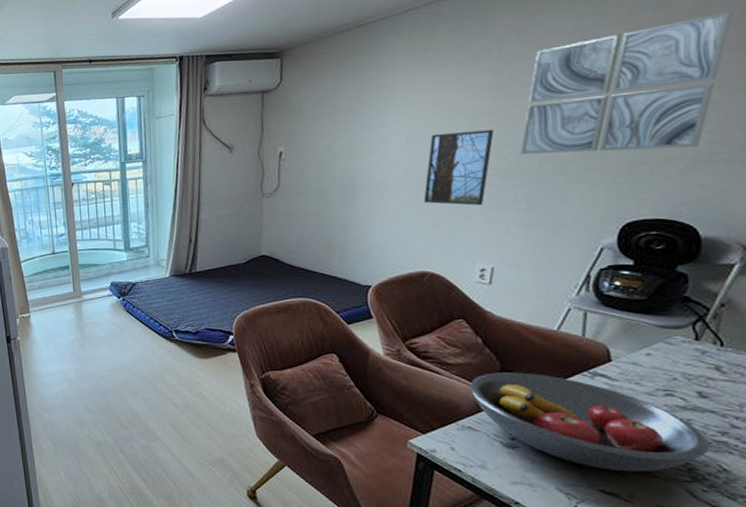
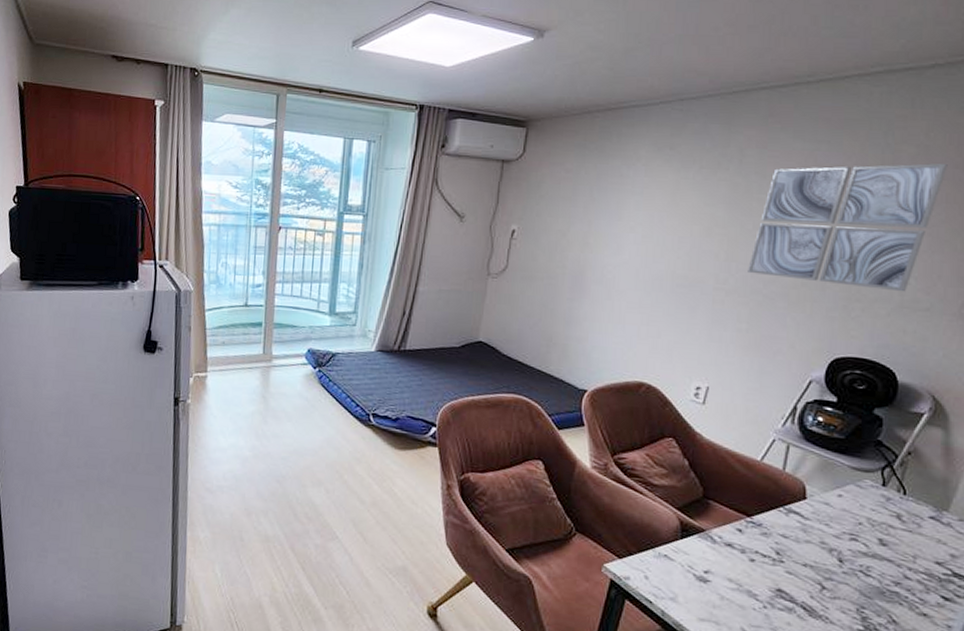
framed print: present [423,129,494,206] -> none [650,237,725,320]
fruit bowl: present [469,372,710,472] -> none [671,499,884,618]

